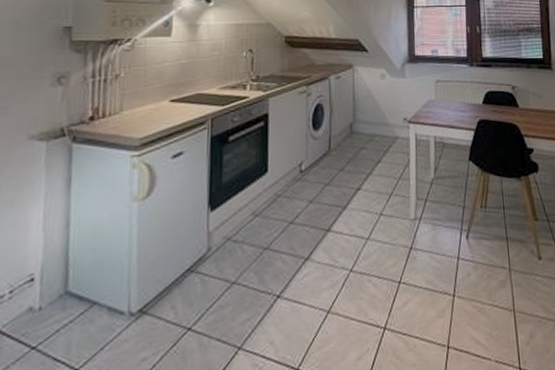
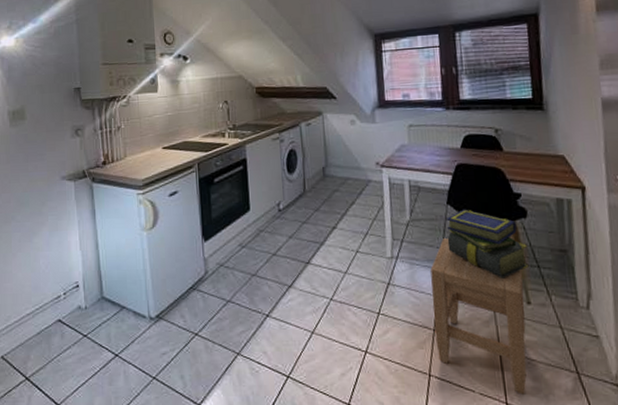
stool: none [452,195,538,357] -> present [430,237,527,395]
stack of books: none [468,165,540,235] -> present [446,209,529,279]

